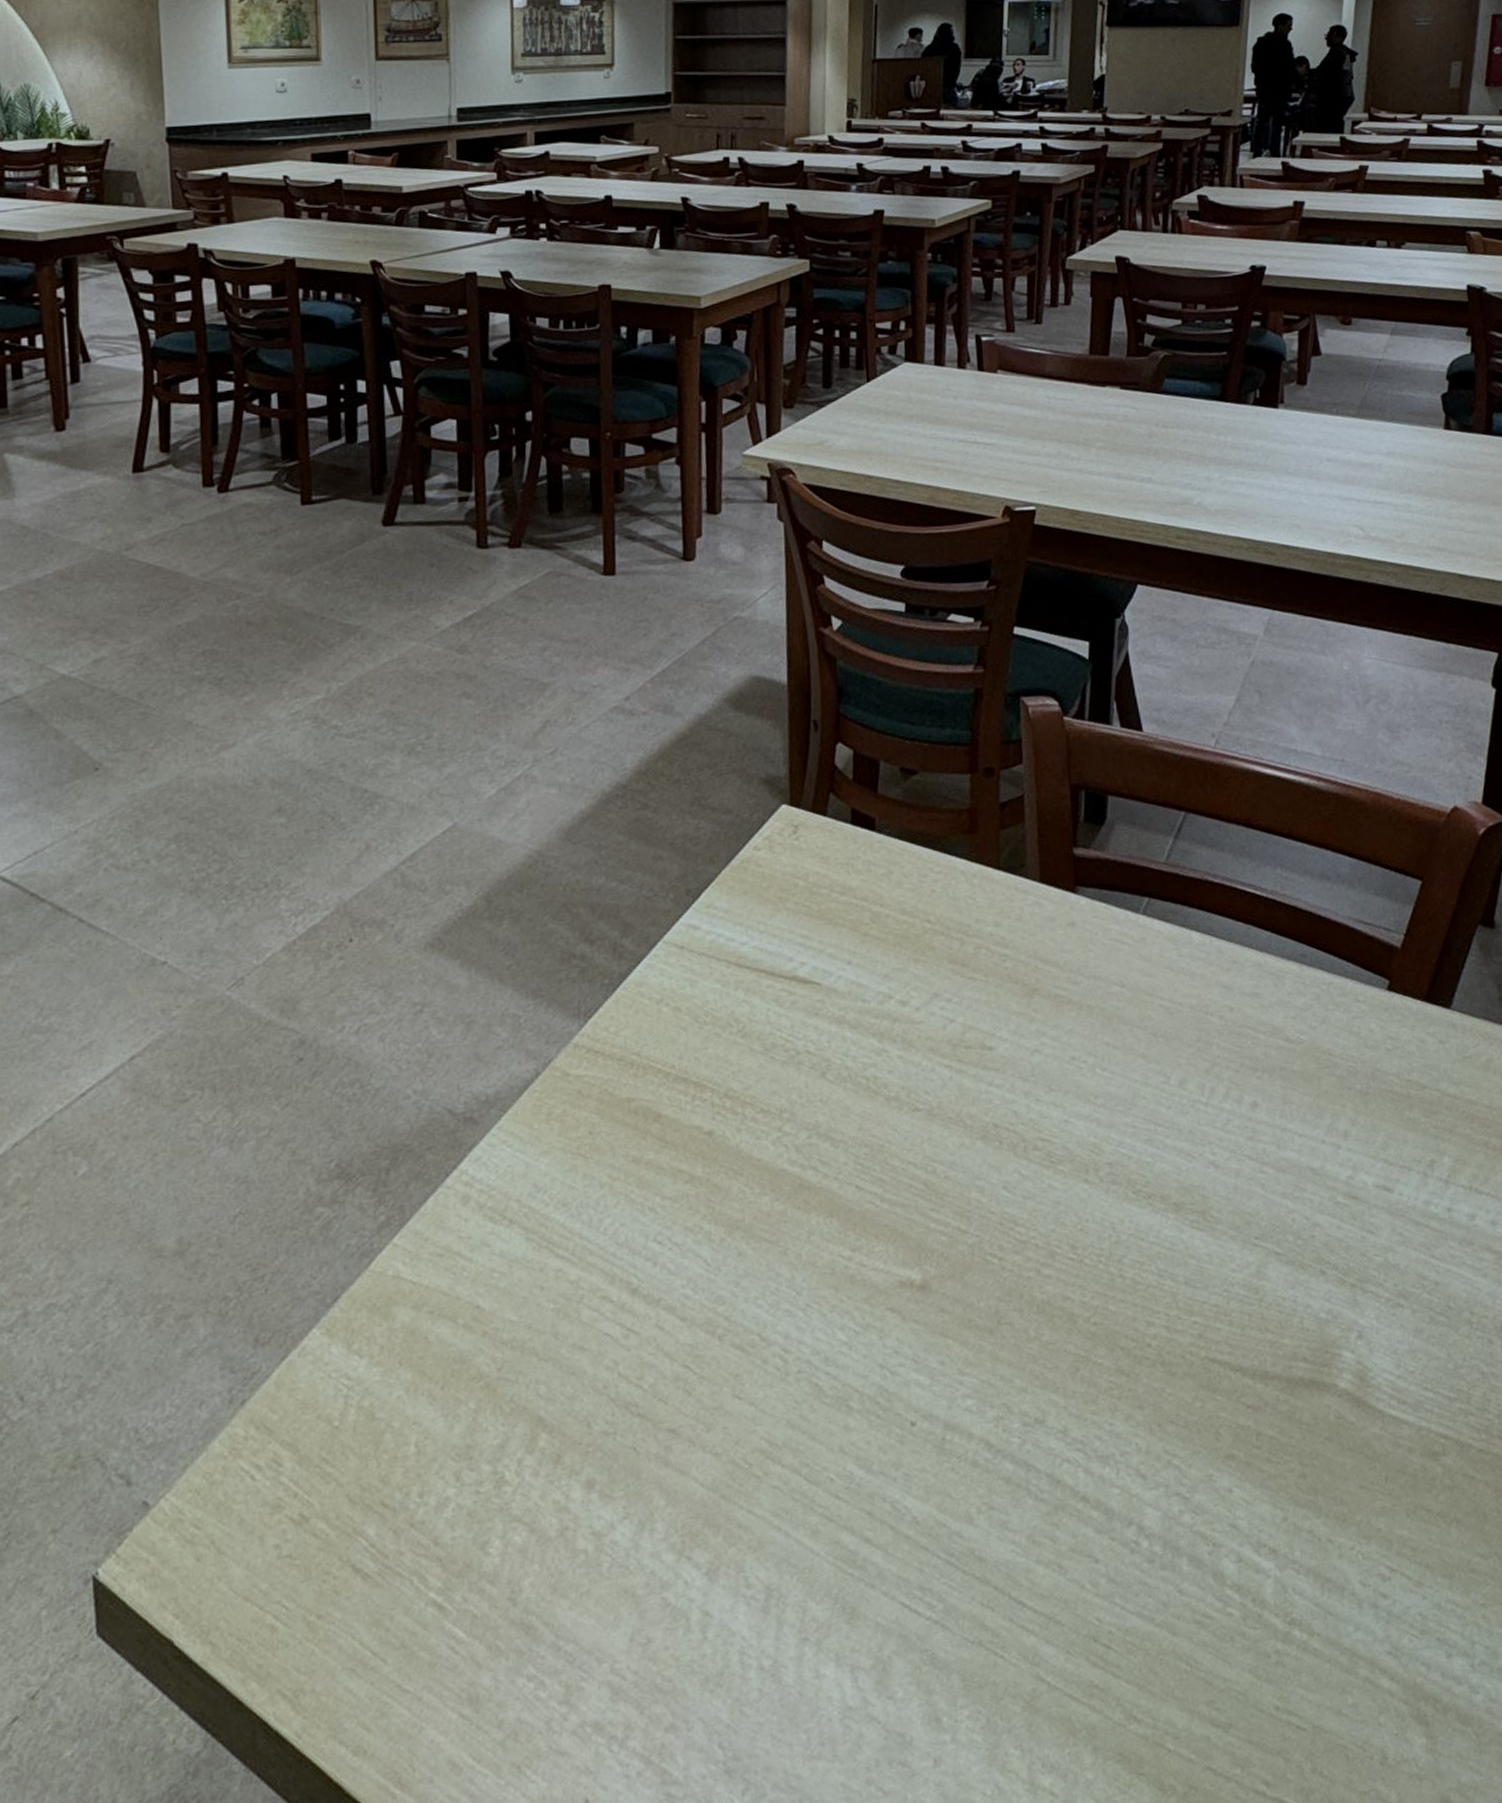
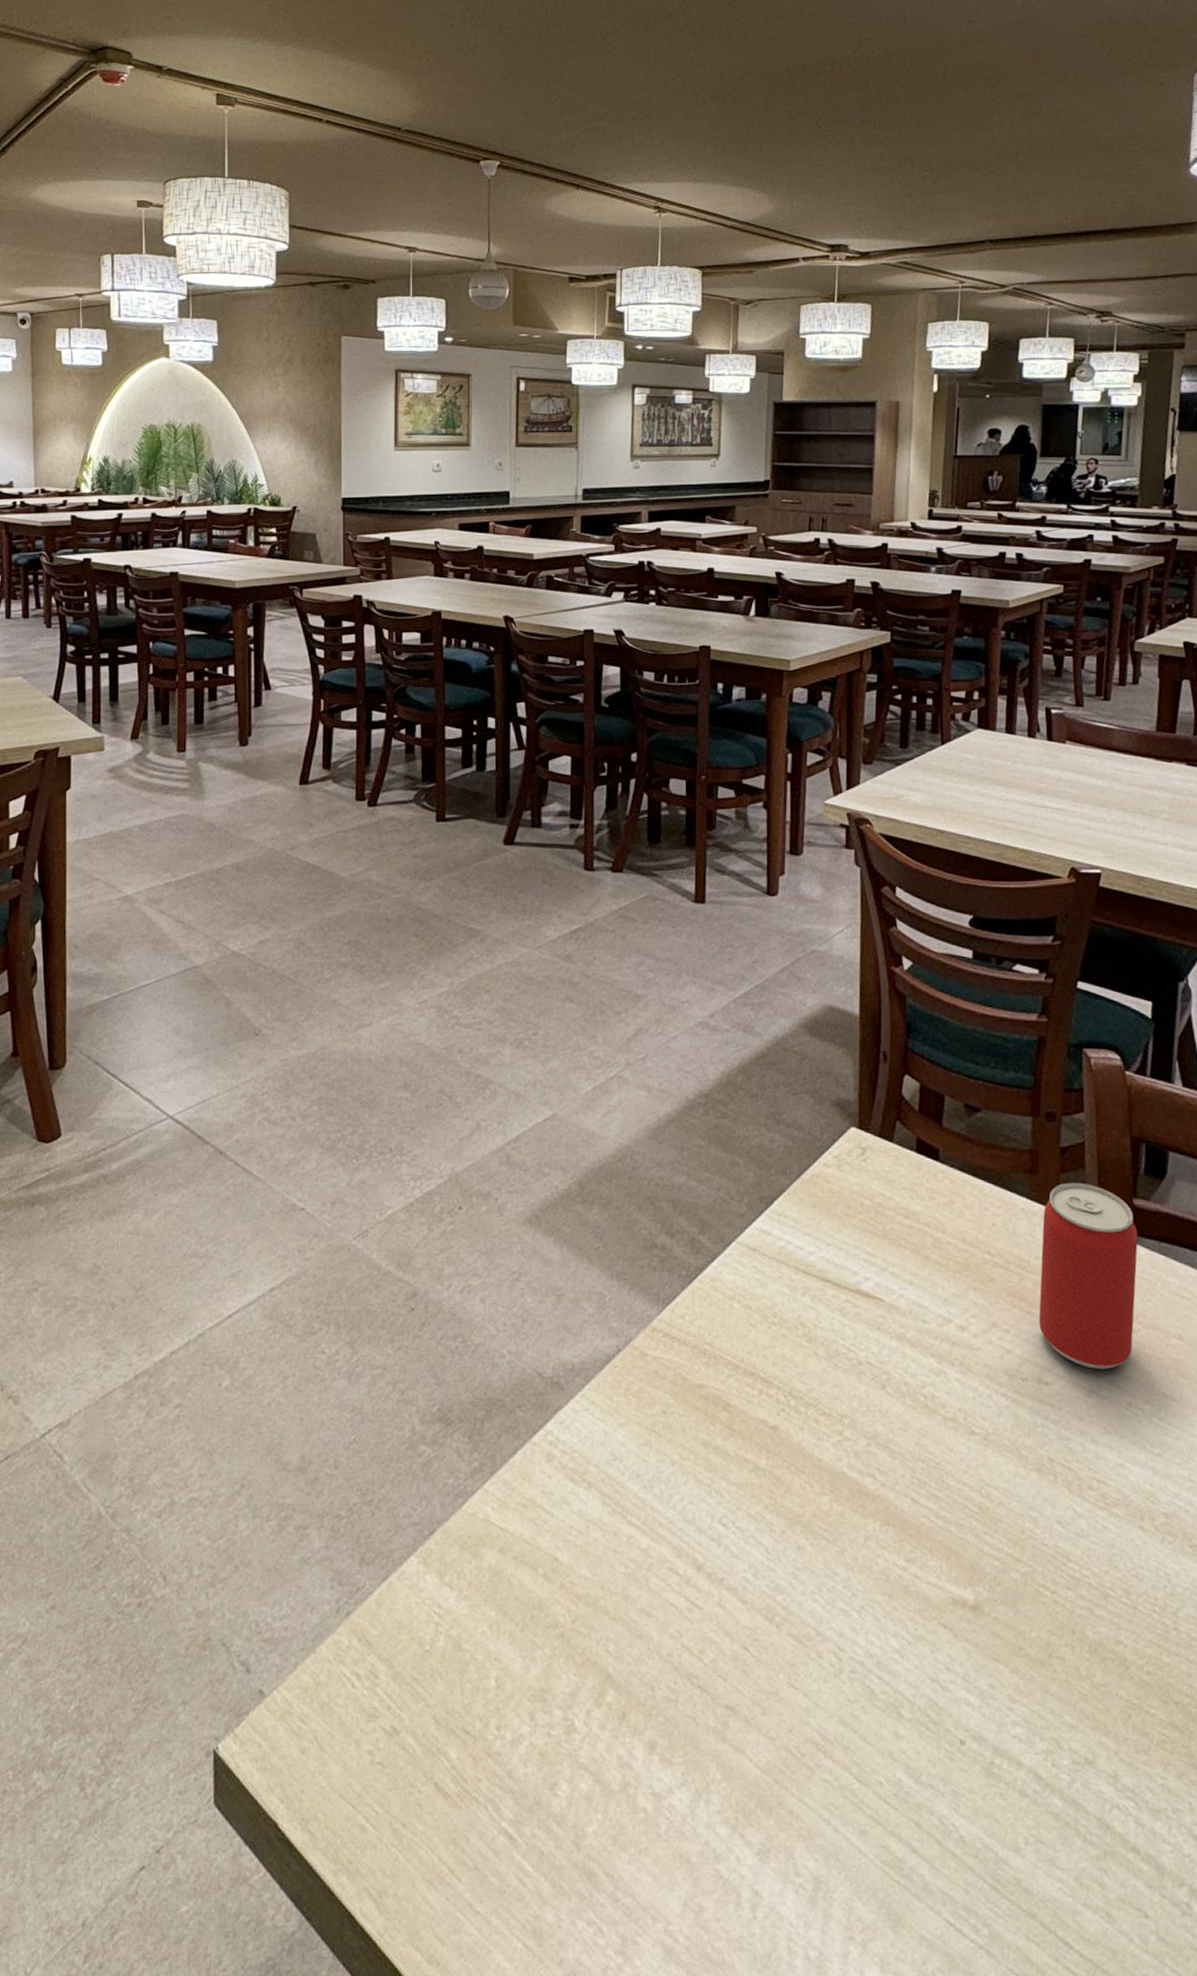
beer can: none [980,837,1079,1028] -> present [1038,1182,1138,1369]

